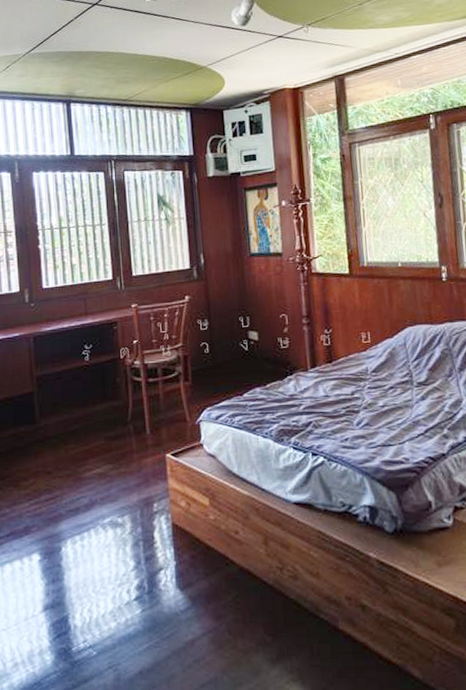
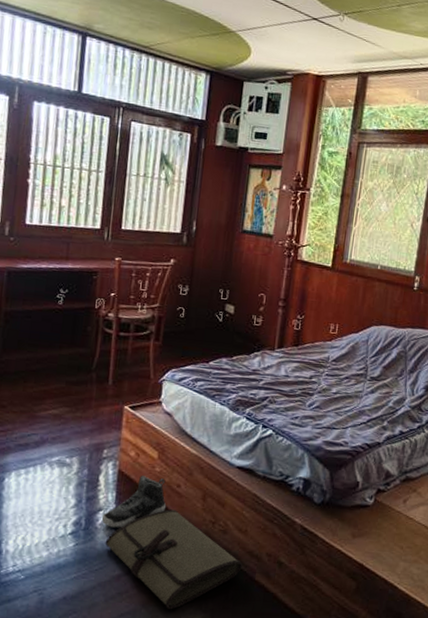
sneaker: none [163,526,227,588] -> present [101,476,166,528]
tool roll: none [171,559,322,674] -> present [105,509,242,610]

